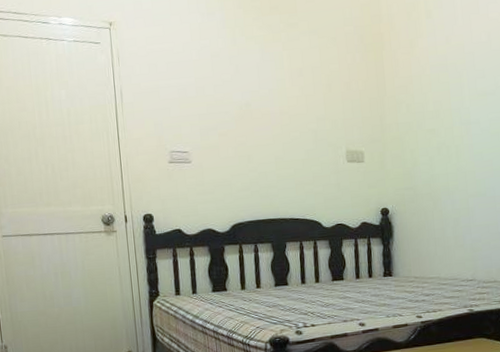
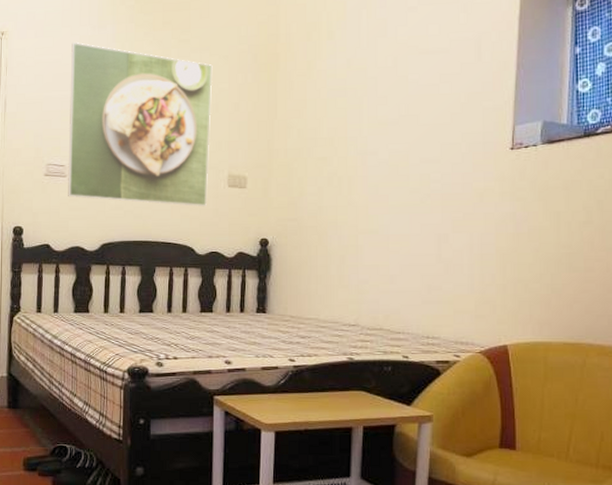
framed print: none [182,29,329,183] -> present [68,42,213,206]

